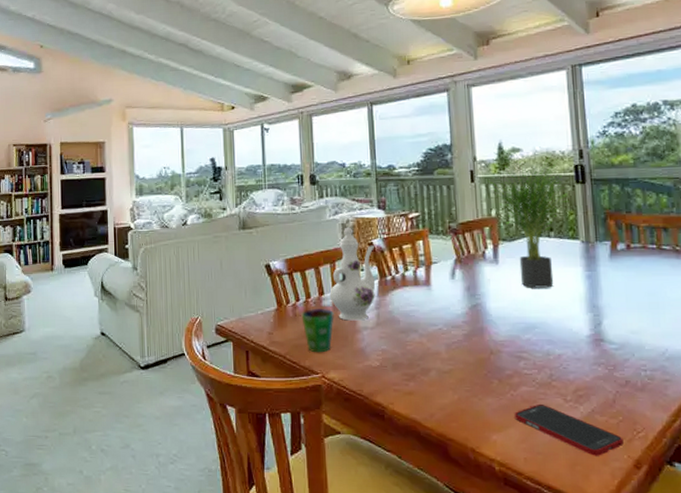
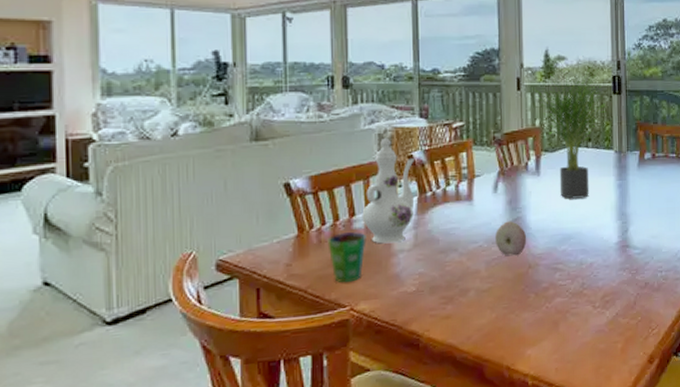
fruit: none [453,307,488,341] -> present [494,221,527,256]
cell phone: present [515,403,624,456] -> none [549,313,641,357]

